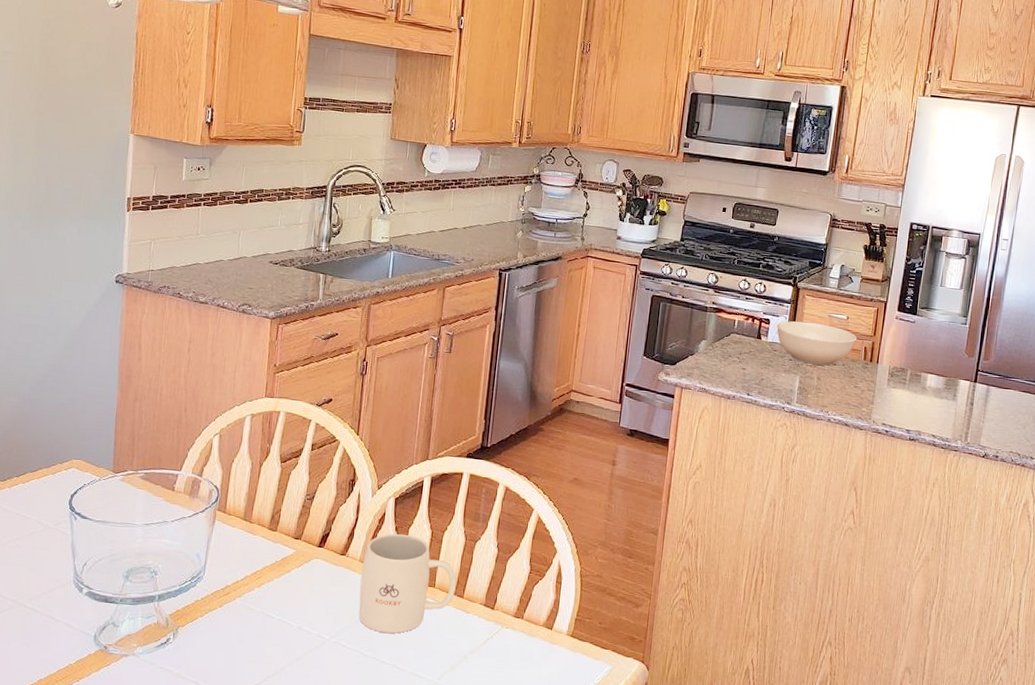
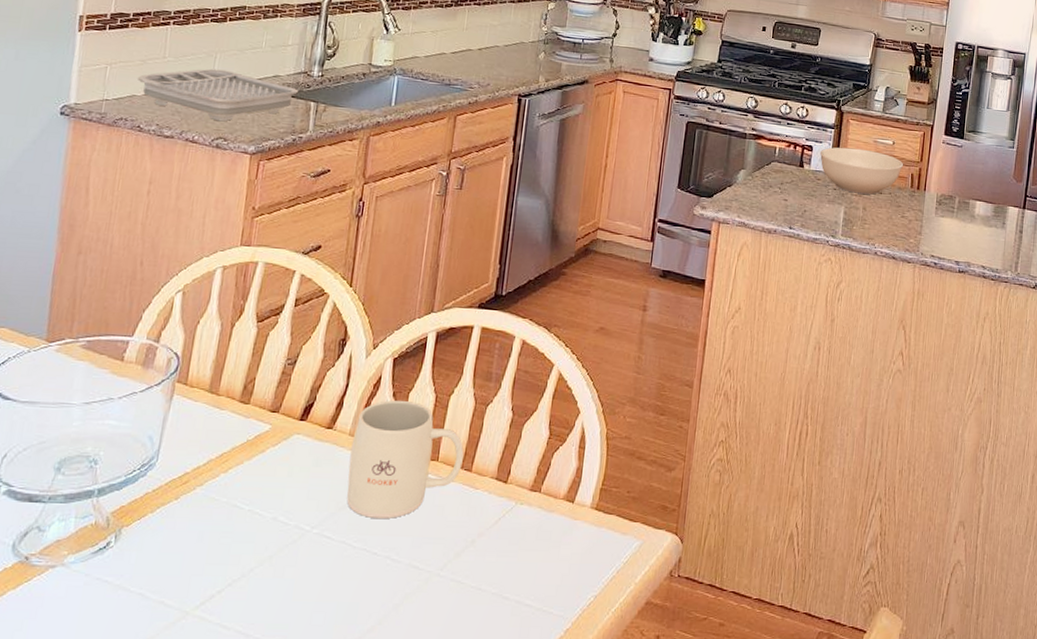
dish rack: none [176,244,309,290] -> present [137,68,298,122]

